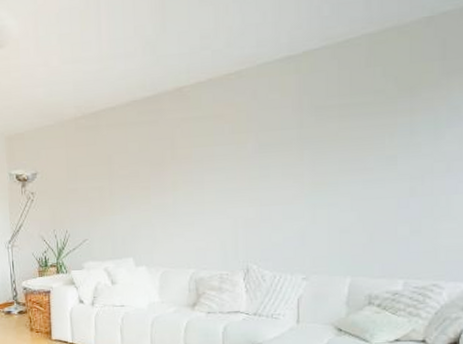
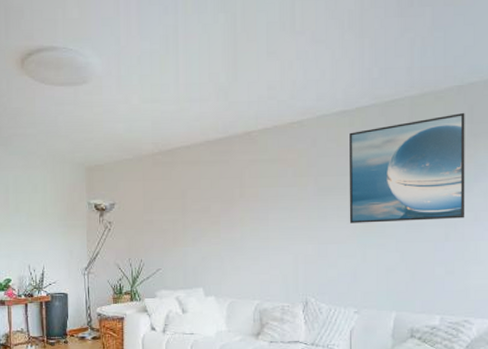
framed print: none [295,47,436,182] -> present [349,112,465,223]

